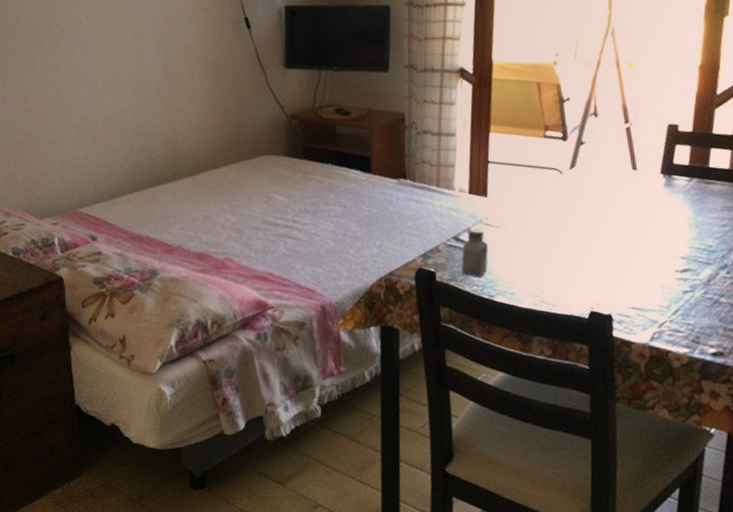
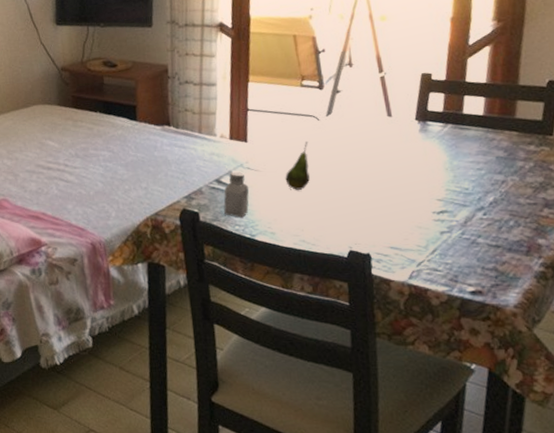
fruit: none [526,196,552,249] -> present [285,142,310,191]

